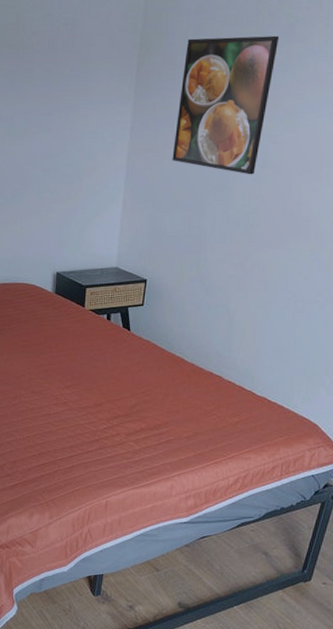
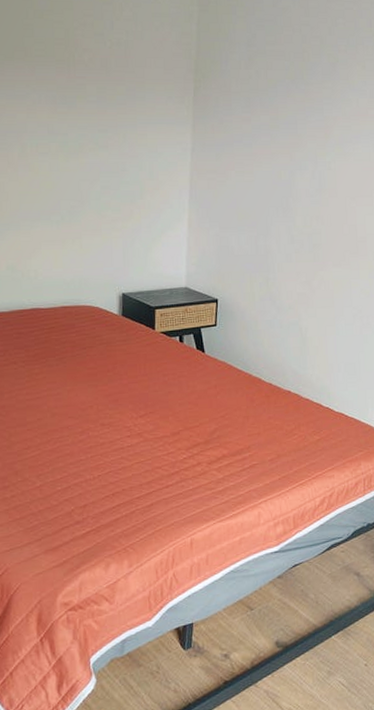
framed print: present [172,35,280,175] -> none [234,69,324,198]

